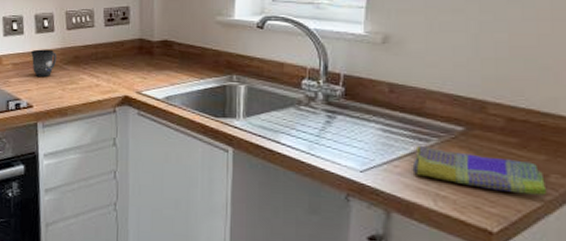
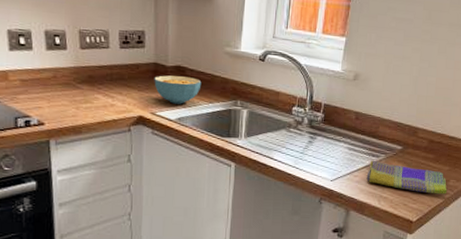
mug: present [31,49,56,77] -> none [41,66,69,95]
cereal bowl: none [139,51,191,82] -> present [154,75,202,104]

